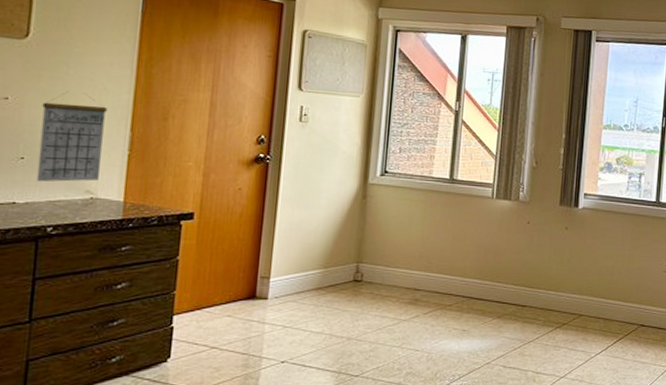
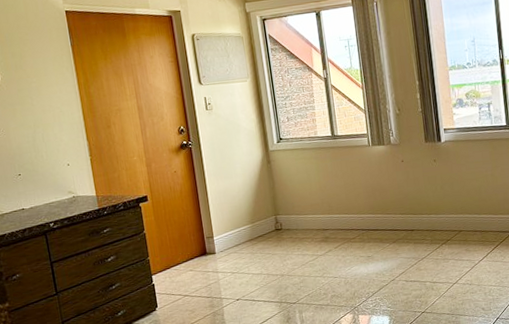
calendar: present [36,93,107,182] -> none [22,118,76,191]

